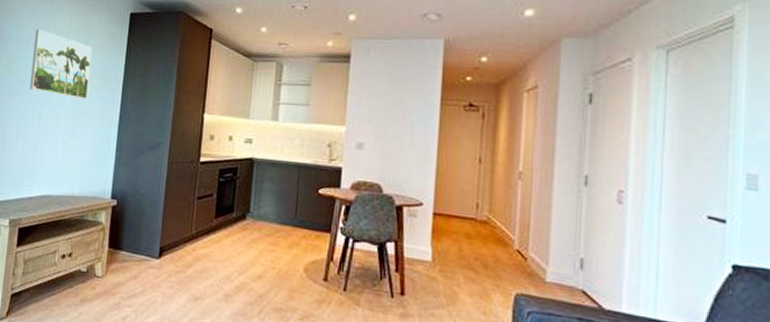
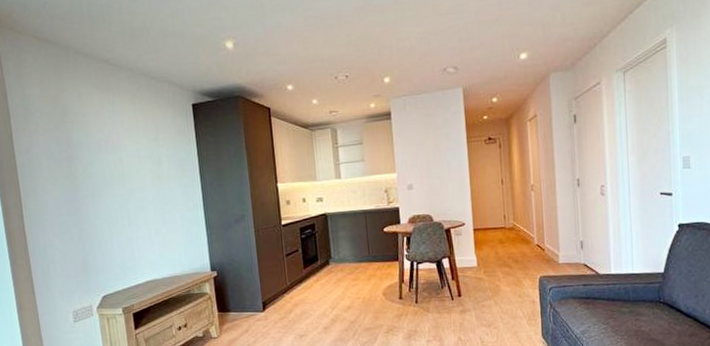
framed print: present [30,29,92,99] -> none [105,132,170,190]

